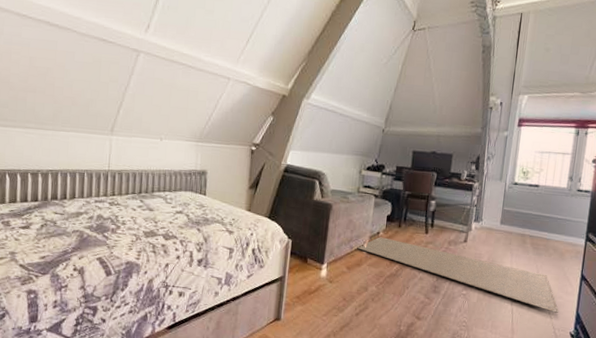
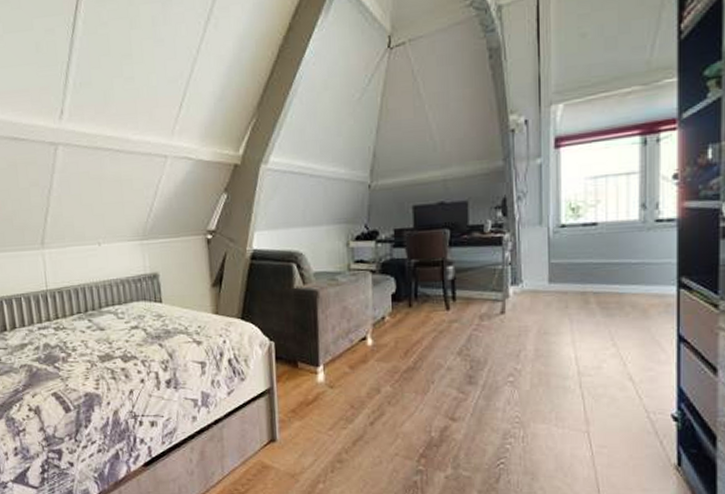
rug: present [357,237,559,313] -> none [358,322,651,391]

